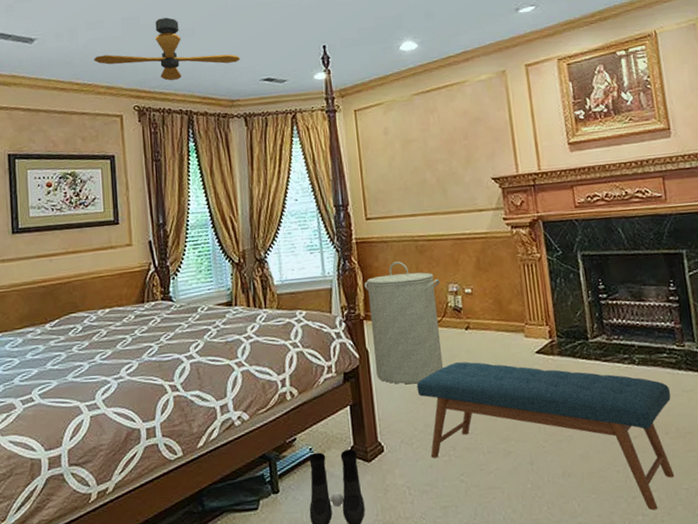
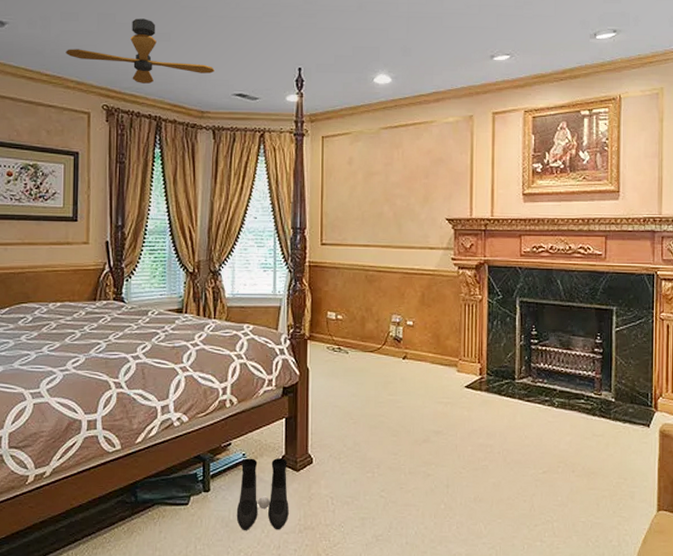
laundry hamper: present [364,261,444,384] -> none [312,288,385,403]
bench: present [417,362,675,510] -> none [351,389,583,538]

